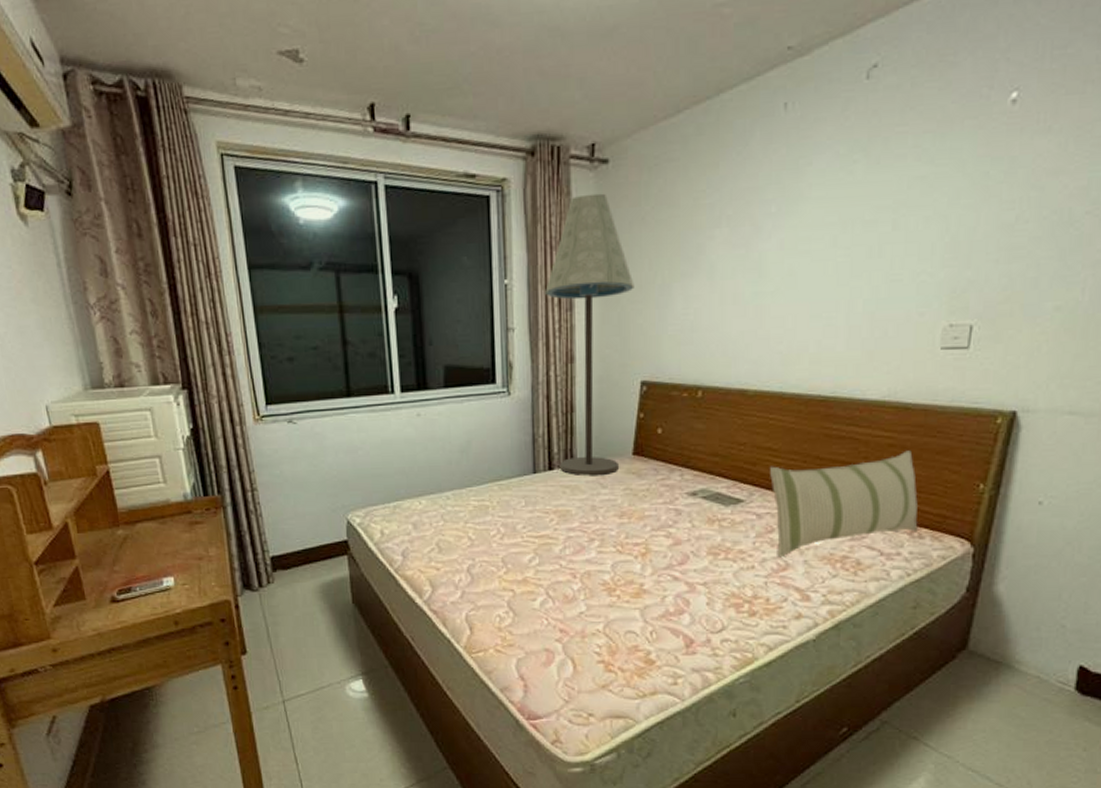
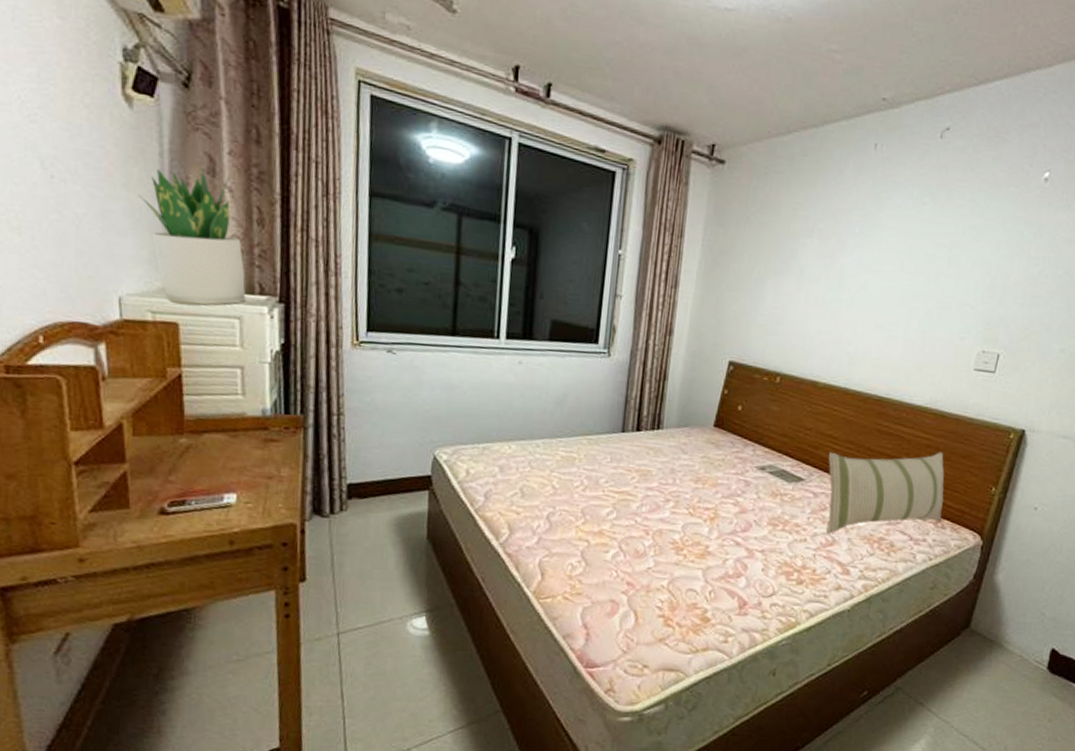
planter: none [46,271,153,404] -> present [138,168,246,306]
floor lamp: present [545,193,634,476] -> none [646,187,734,442]

